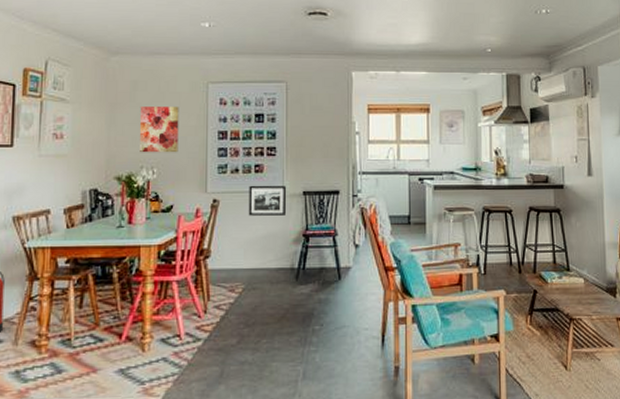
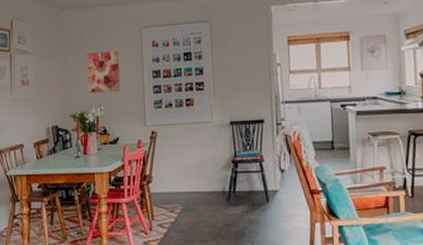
picture frame: present [248,185,287,216] -> none [181,117,216,145]

